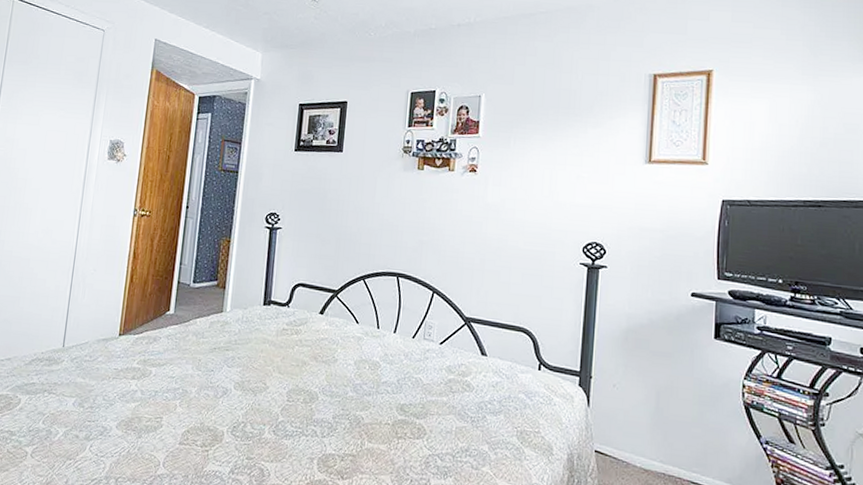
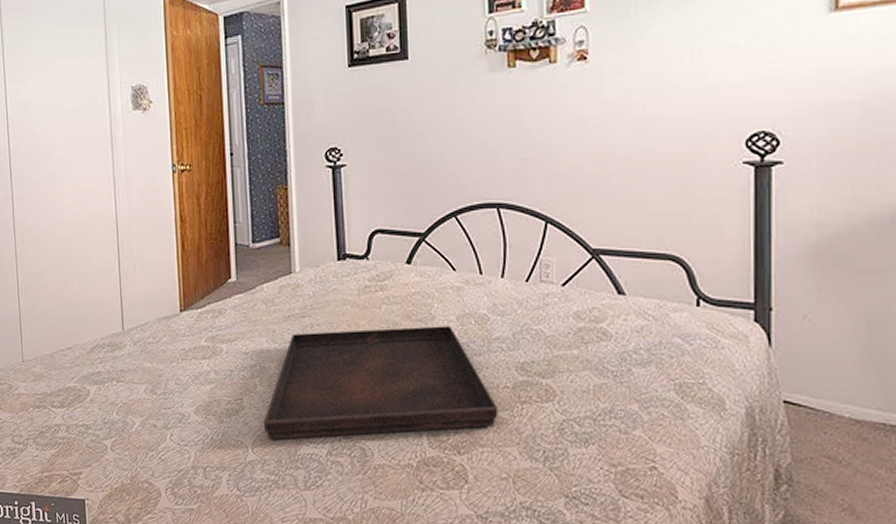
serving tray: none [177,363,379,457] -> present [263,326,499,440]

